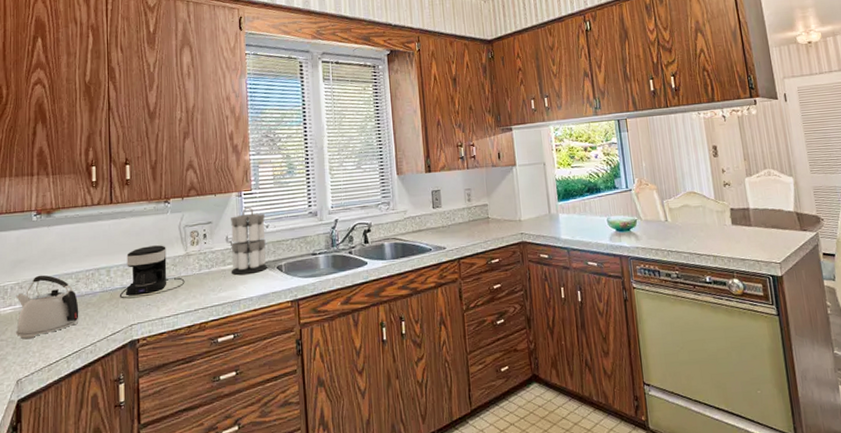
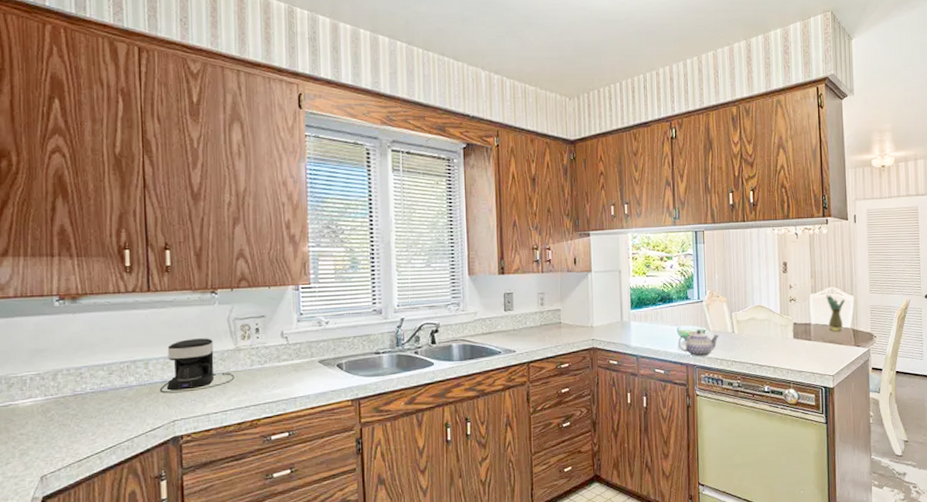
kettle: present [16,275,79,339] -> none [37,365,113,433]
spice rack: present [231,206,267,276] -> none [286,301,326,373]
teapot: none [609,218,652,248] -> present [677,329,719,358]
vase: none [762,177,786,217] -> present [825,294,846,332]

